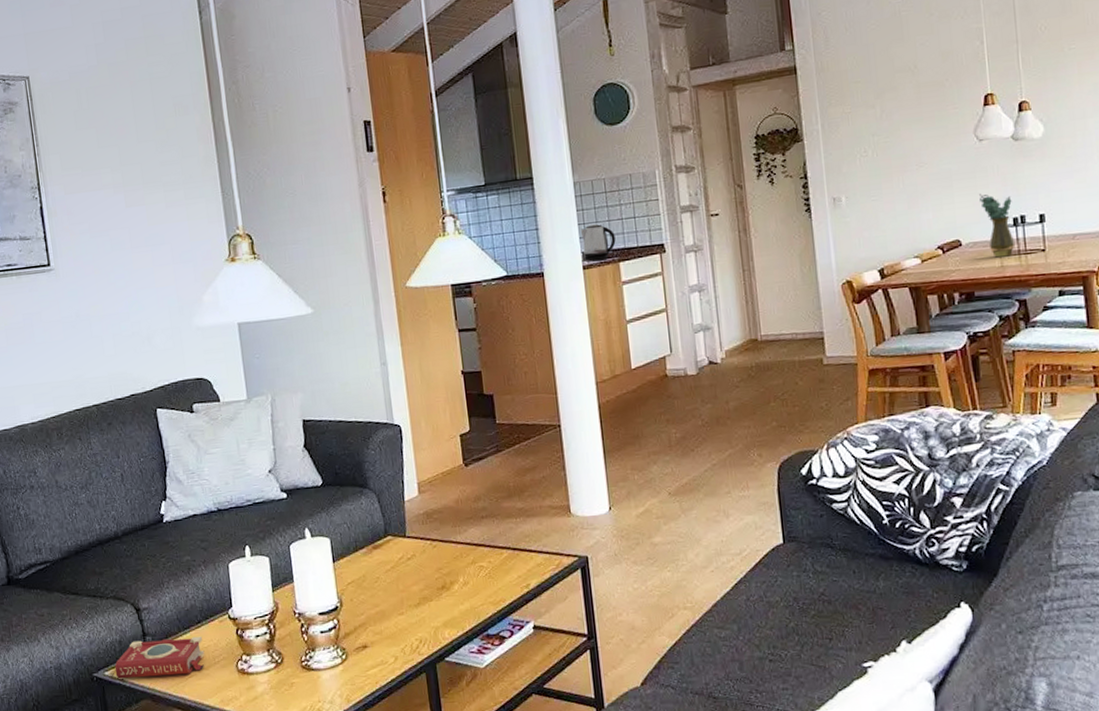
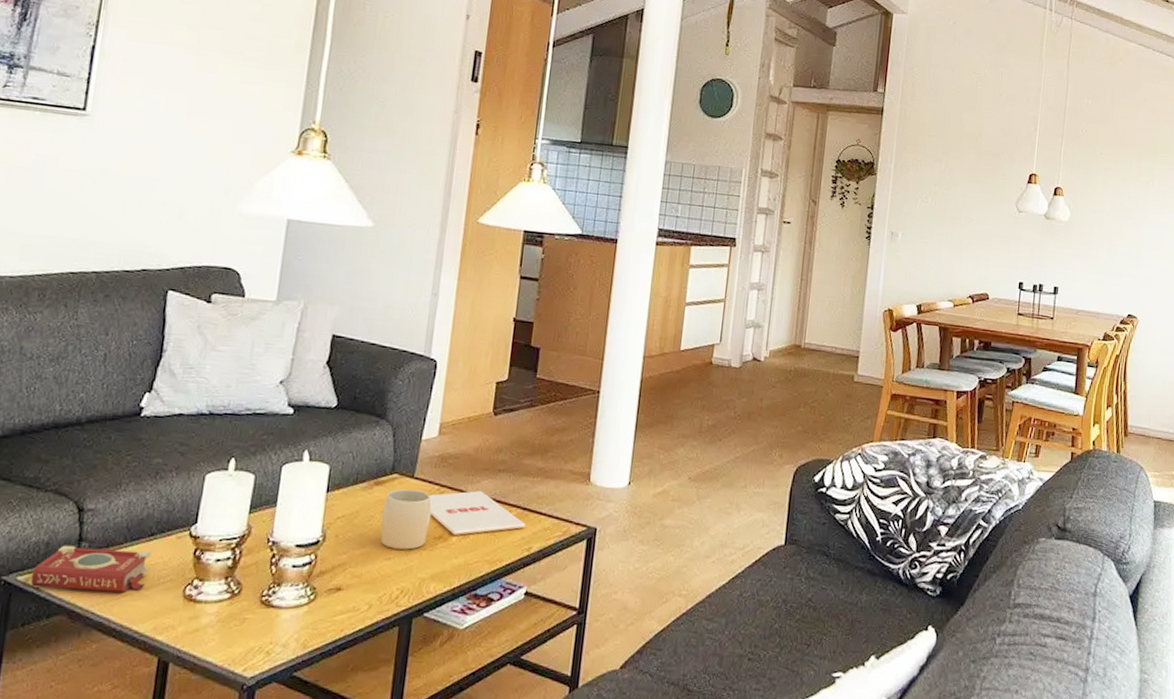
mug: none [385,547,432,604] -> present [380,489,432,550]
magazine: none [423,539,519,583] -> present [428,490,526,535]
kettle: present [580,224,616,262] -> none [658,204,693,241]
vase: present [979,194,1015,258] -> none [1010,258,1035,318]

